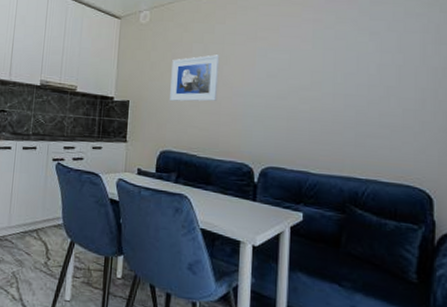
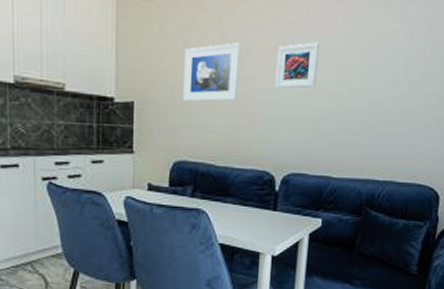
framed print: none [251,53,291,92] -> present [275,42,319,89]

